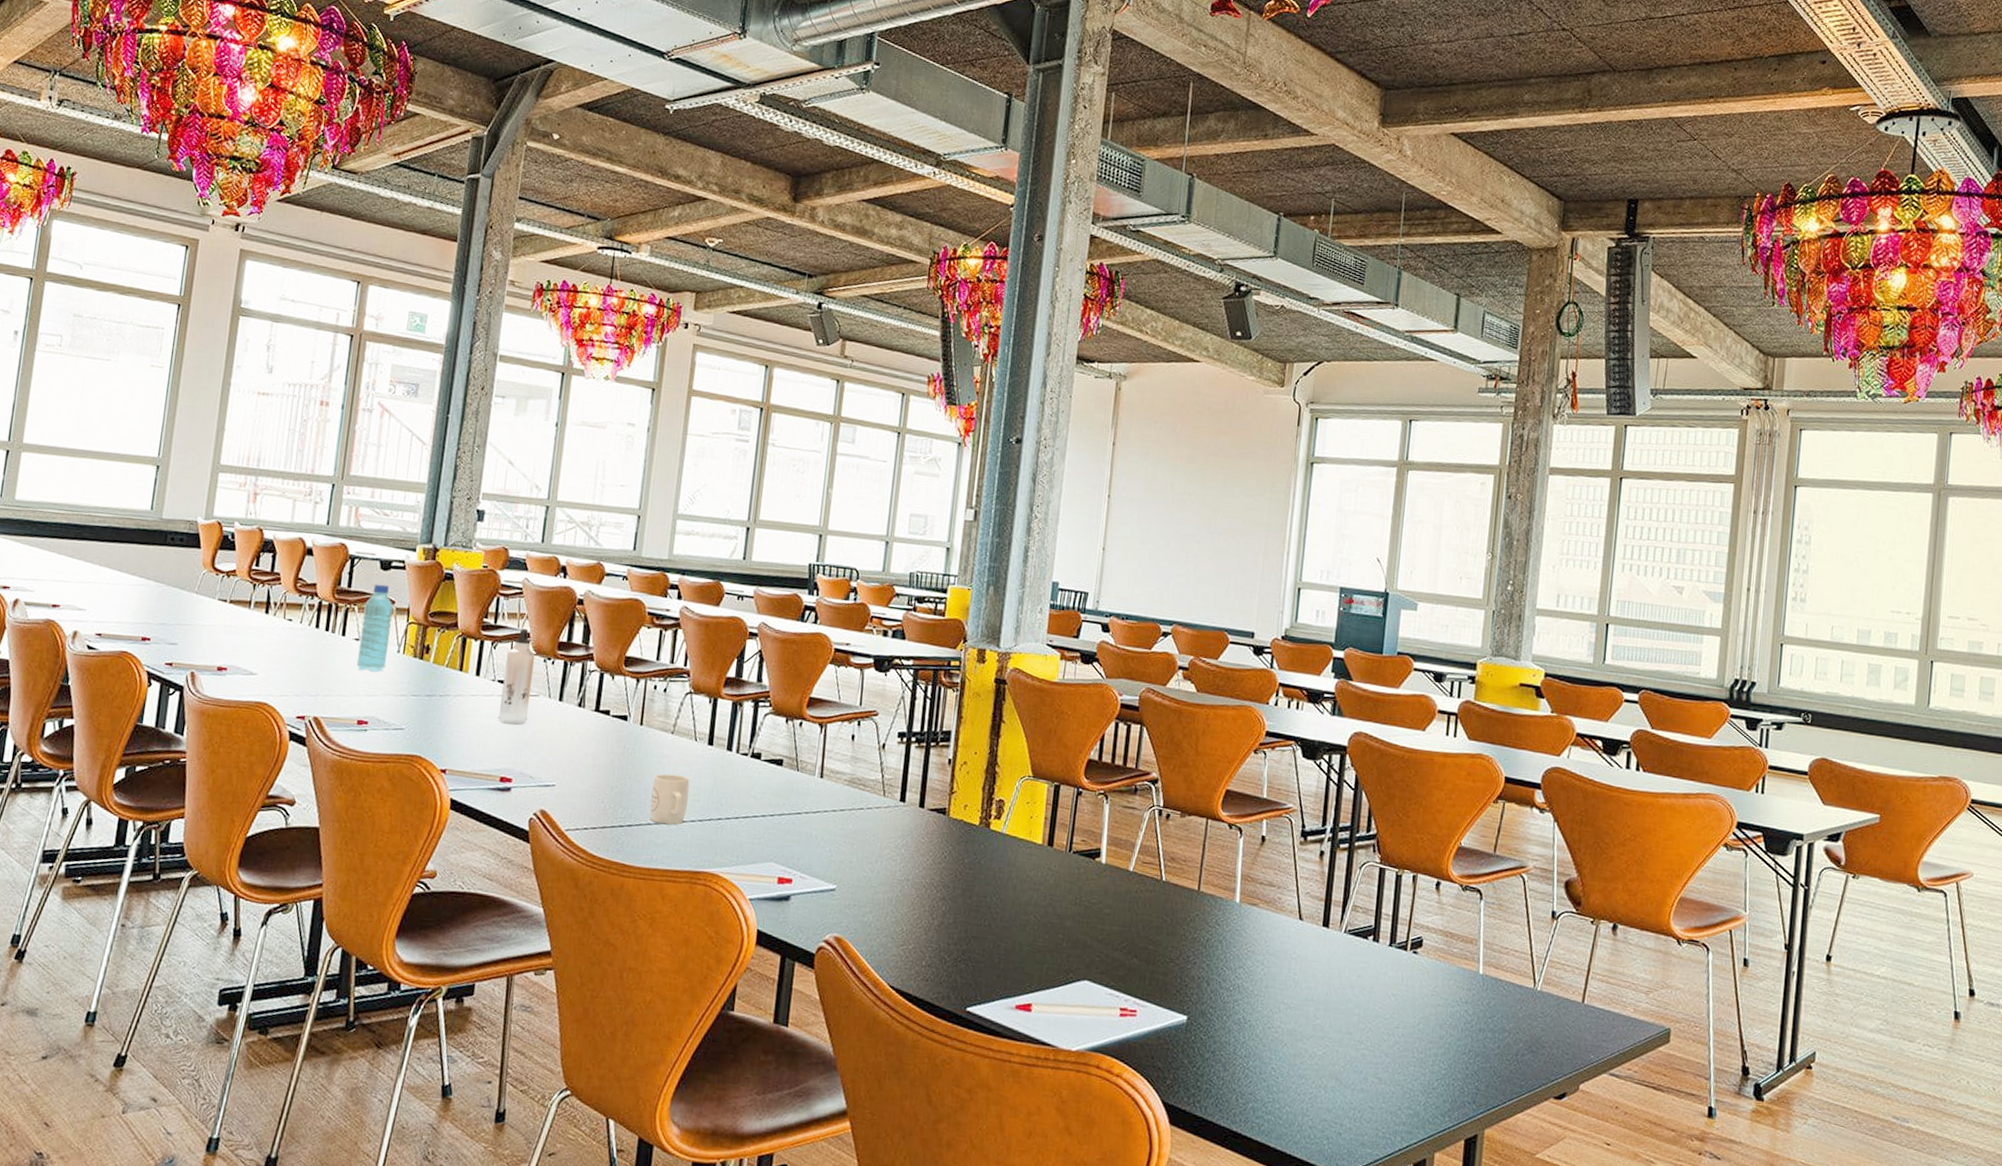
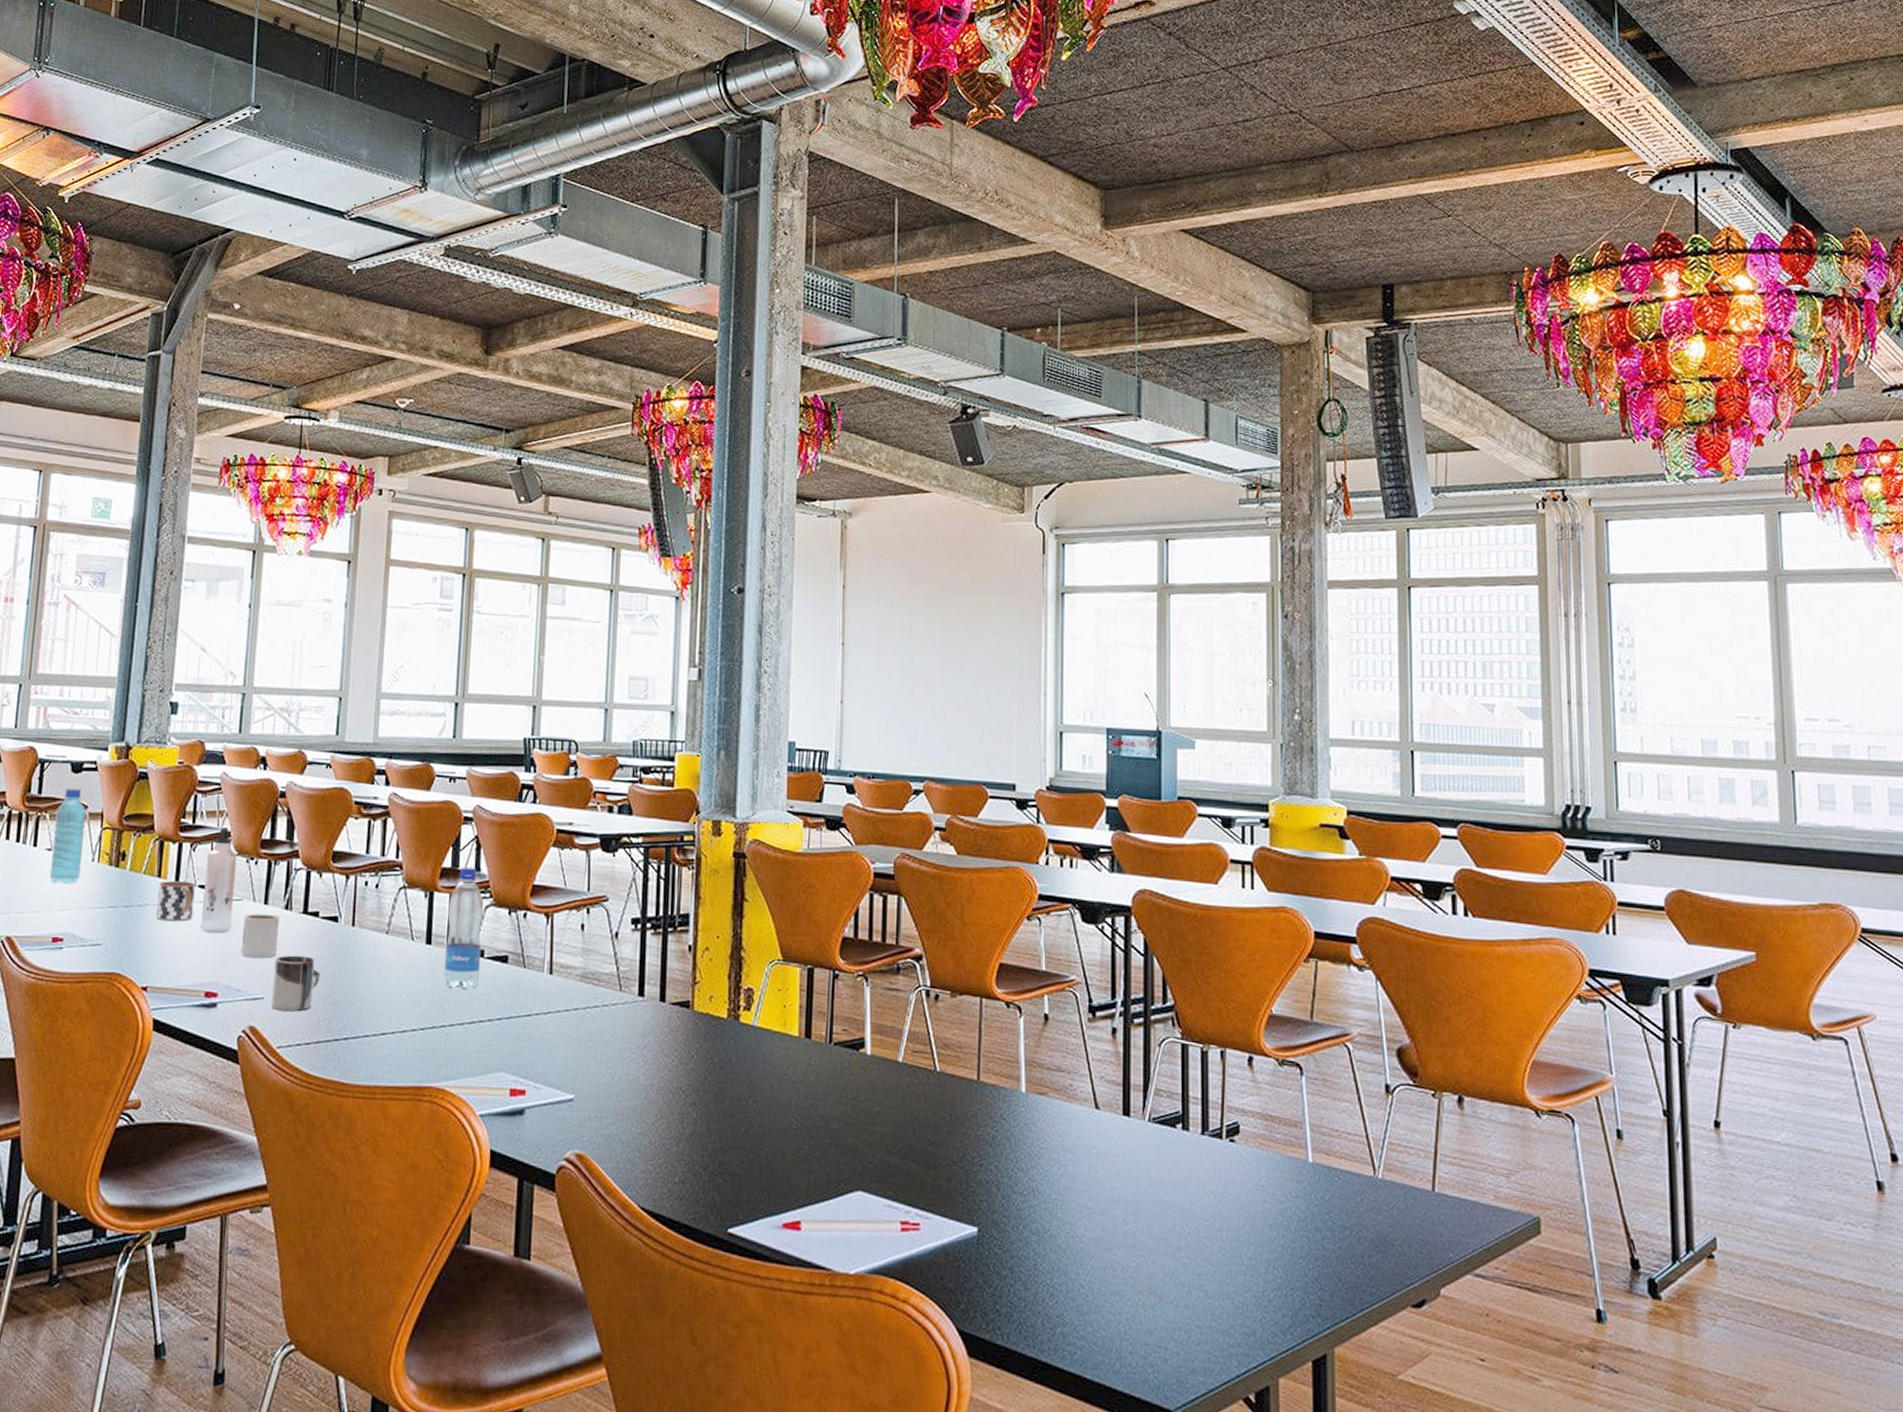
cup: none [456,674,495,713] -> present [155,880,195,922]
cup: none [535,709,573,751] -> present [240,914,279,959]
cup: none [562,748,609,800] -> present [271,955,321,1012]
mug: present [650,773,690,826] -> none [367,978,409,1036]
bottle: none [723,678,764,788] -> present [443,867,484,990]

